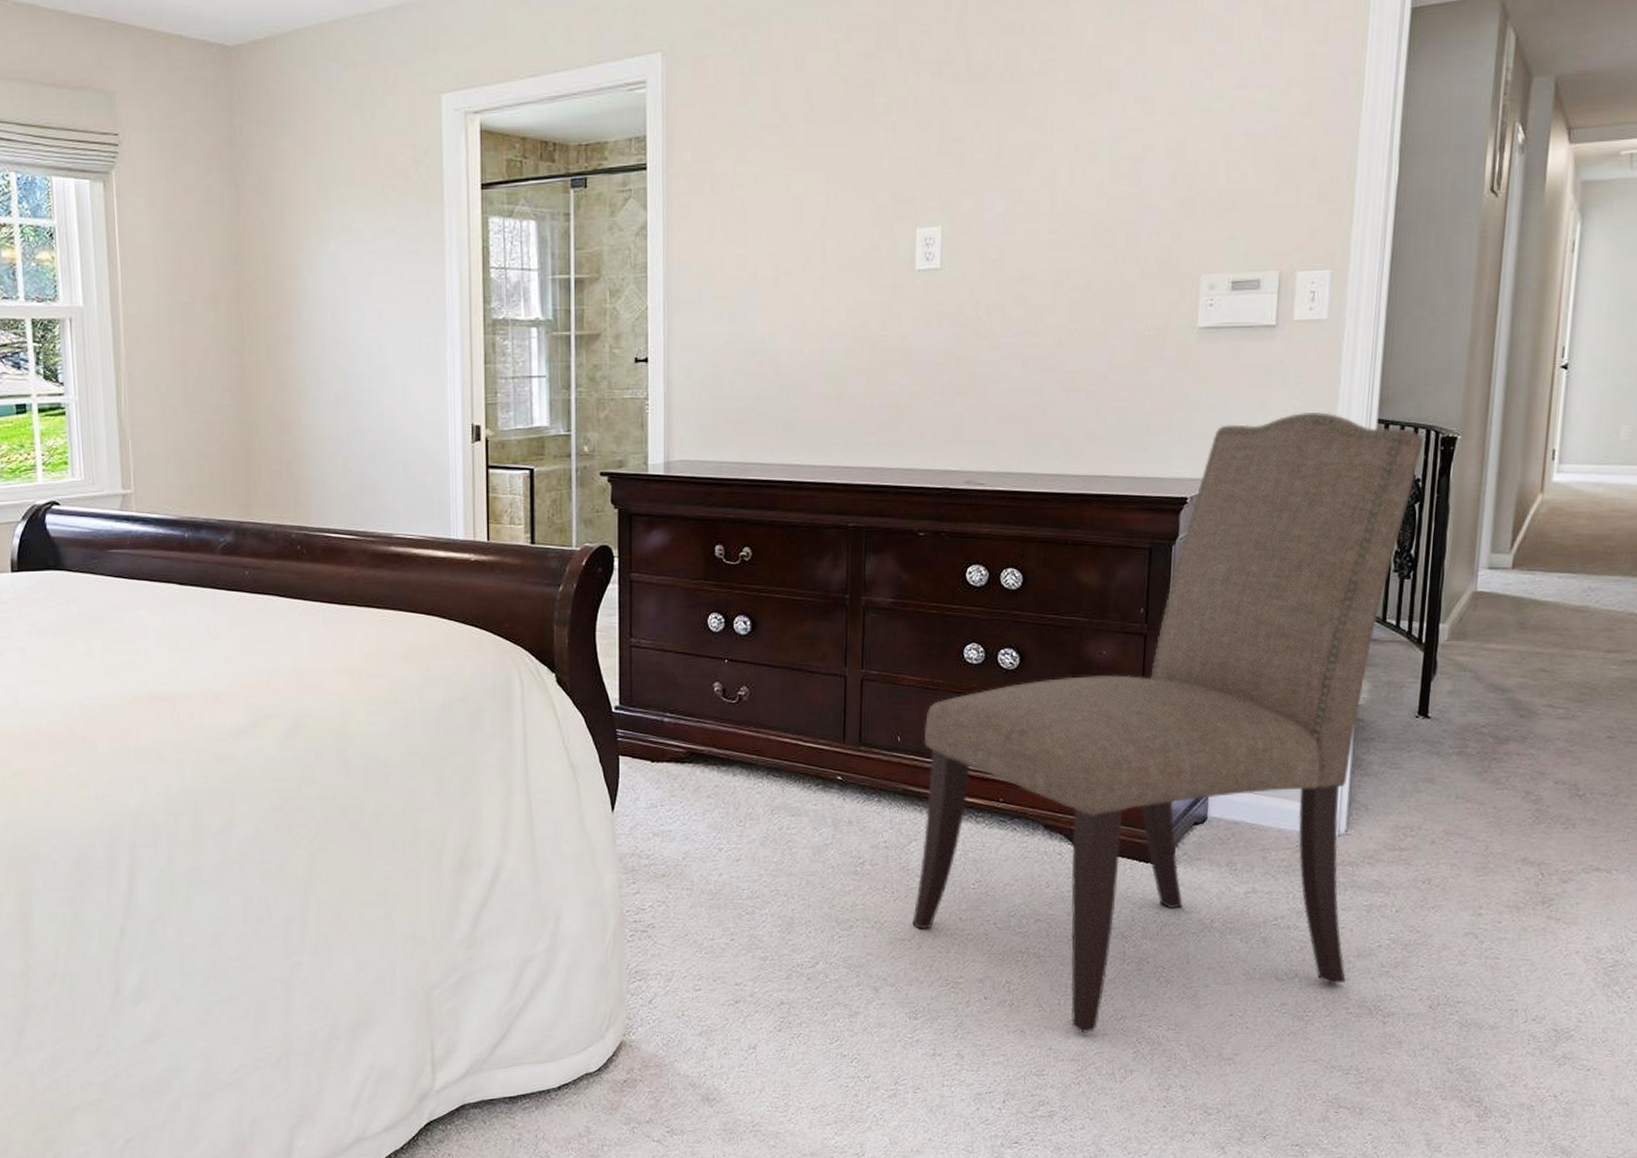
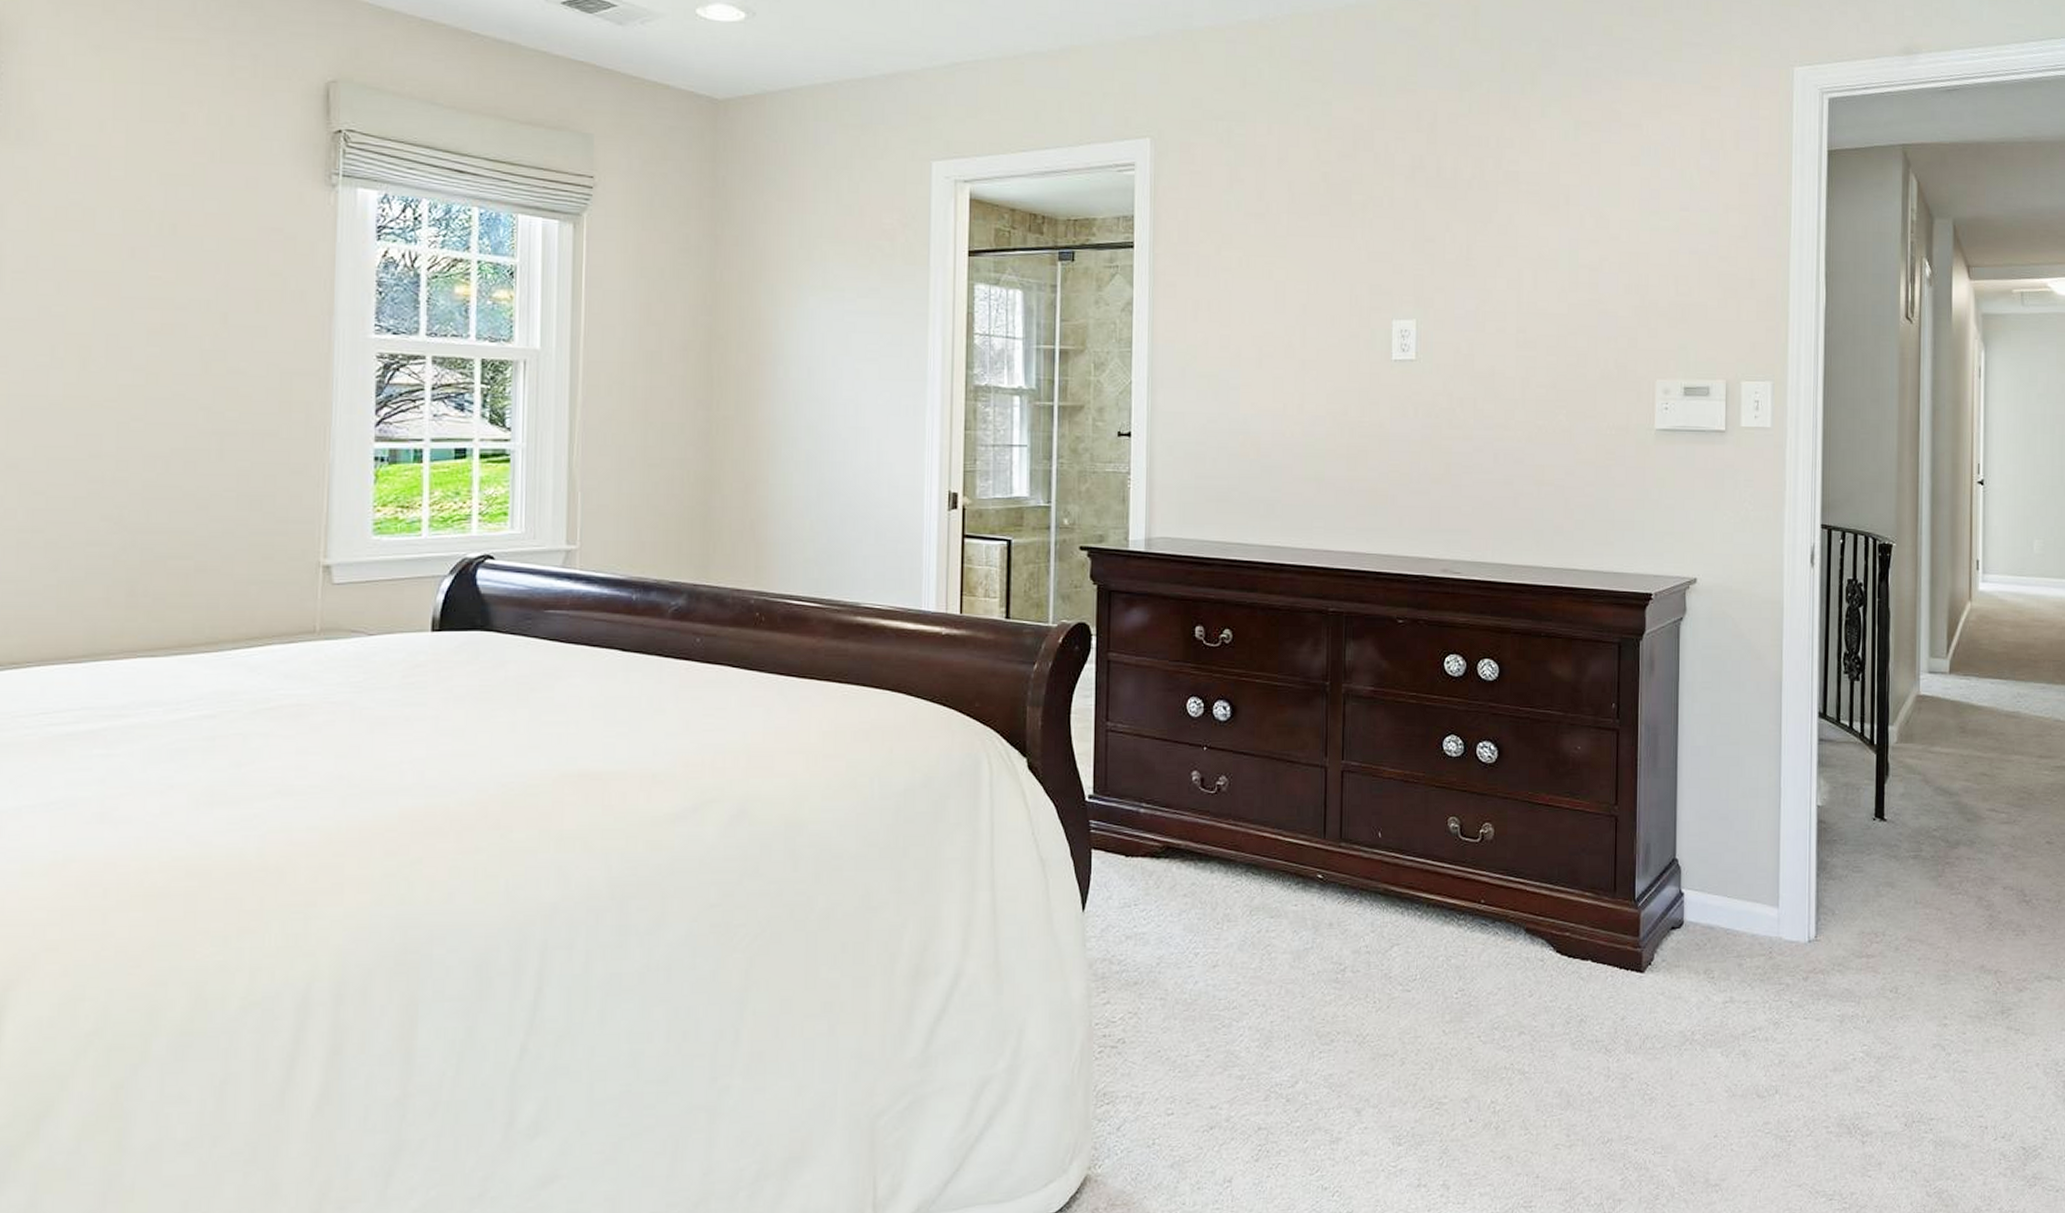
chair: present [912,411,1424,1034] -> none [1395,514,1863,1159]

